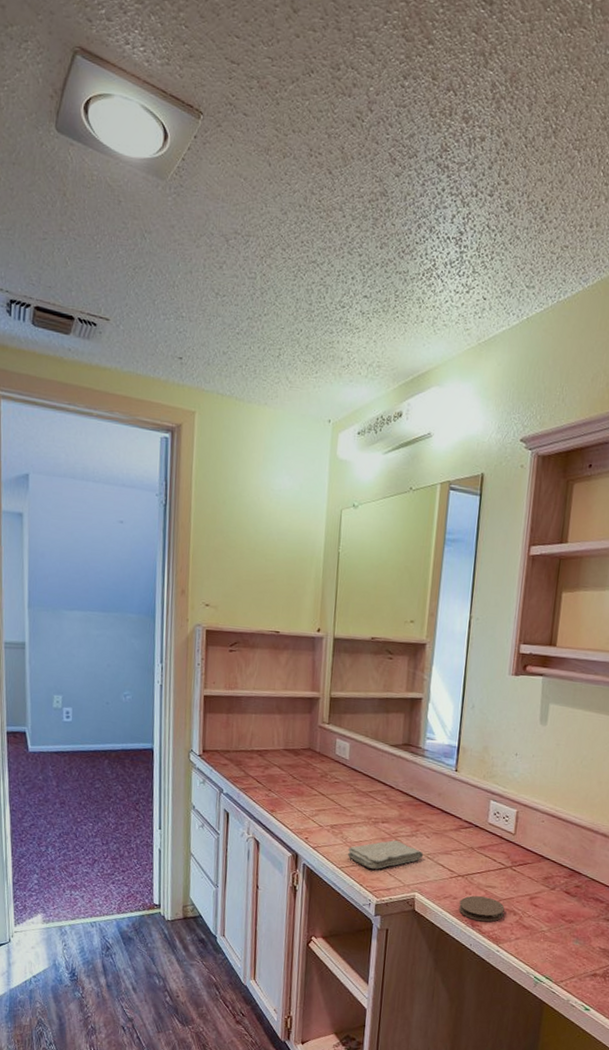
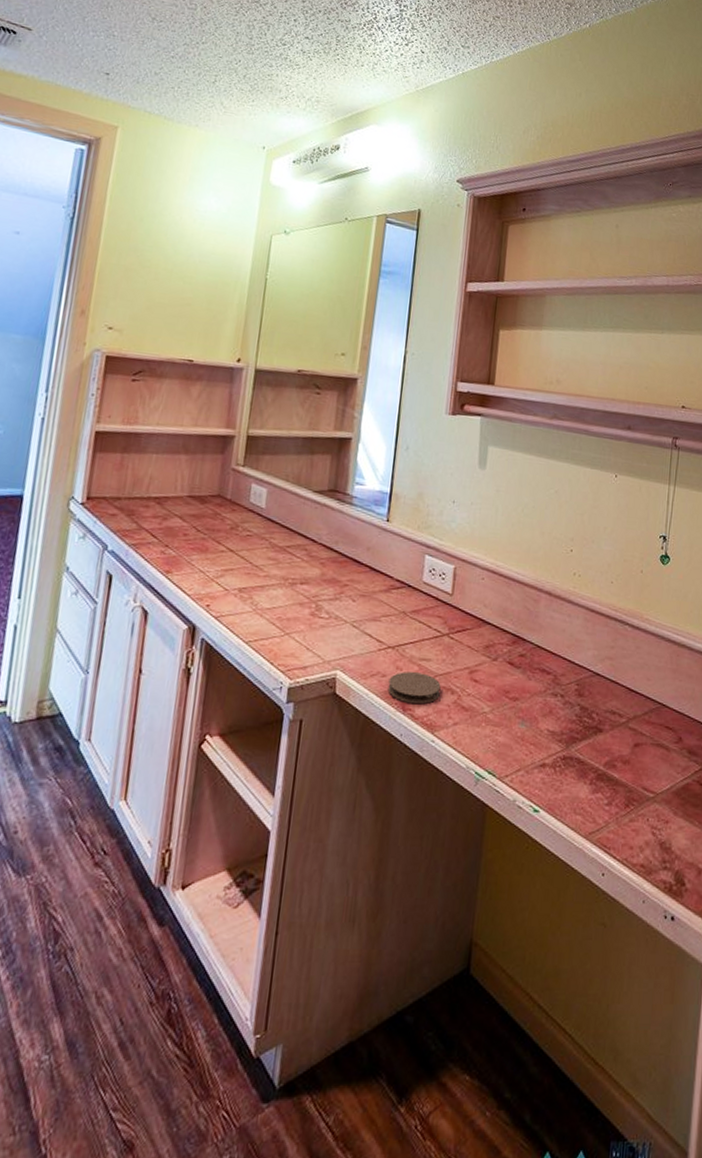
washcloth: present [347,840,424,869] -> none [256,605,348,642]

